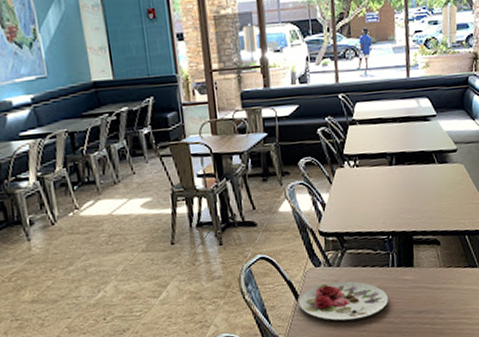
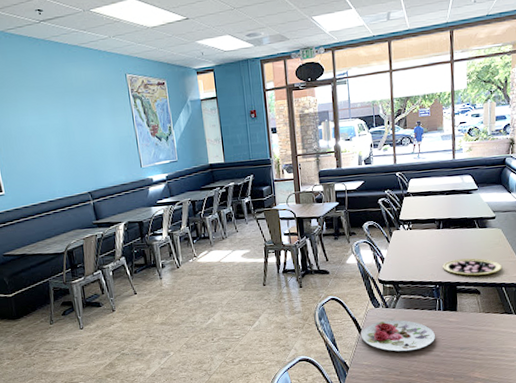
pizza: none [396,200,465,223] -> present [443,258,503,276]

